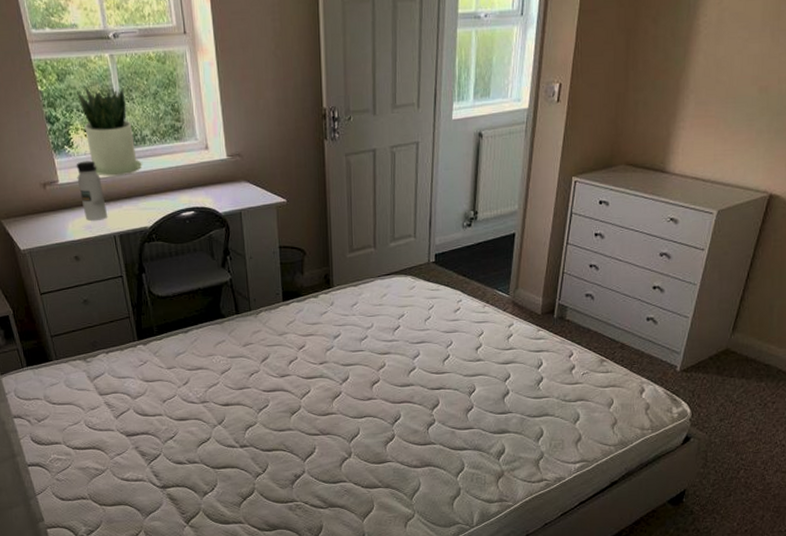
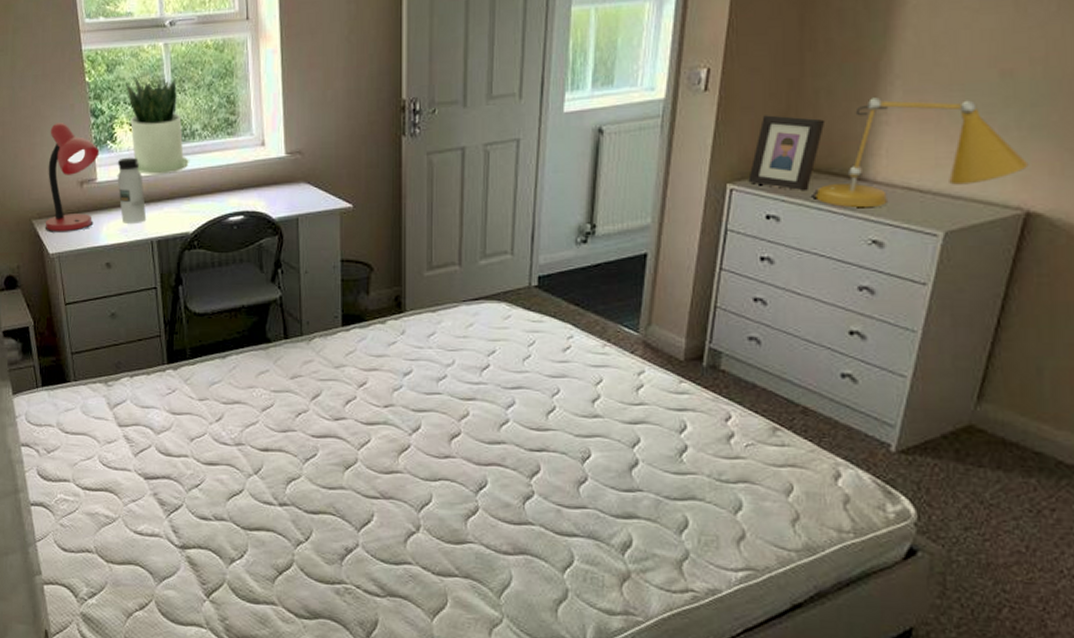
desk lamp: none [8,129,60,231] -> present [45,123,100,233]
picture frame: none [587,122,642,182] -> present [748,115,826,191]
table lamp: none [631,108,774,194] -> present [812,97,1029,209]

